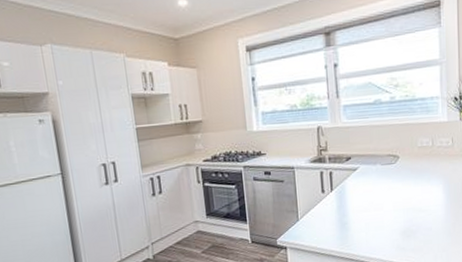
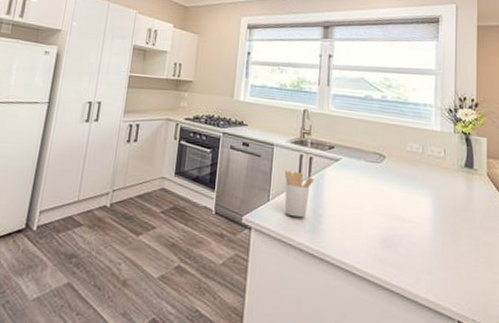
utensil holder: none [308,188,337,230] -> present [284,170,315,218]

